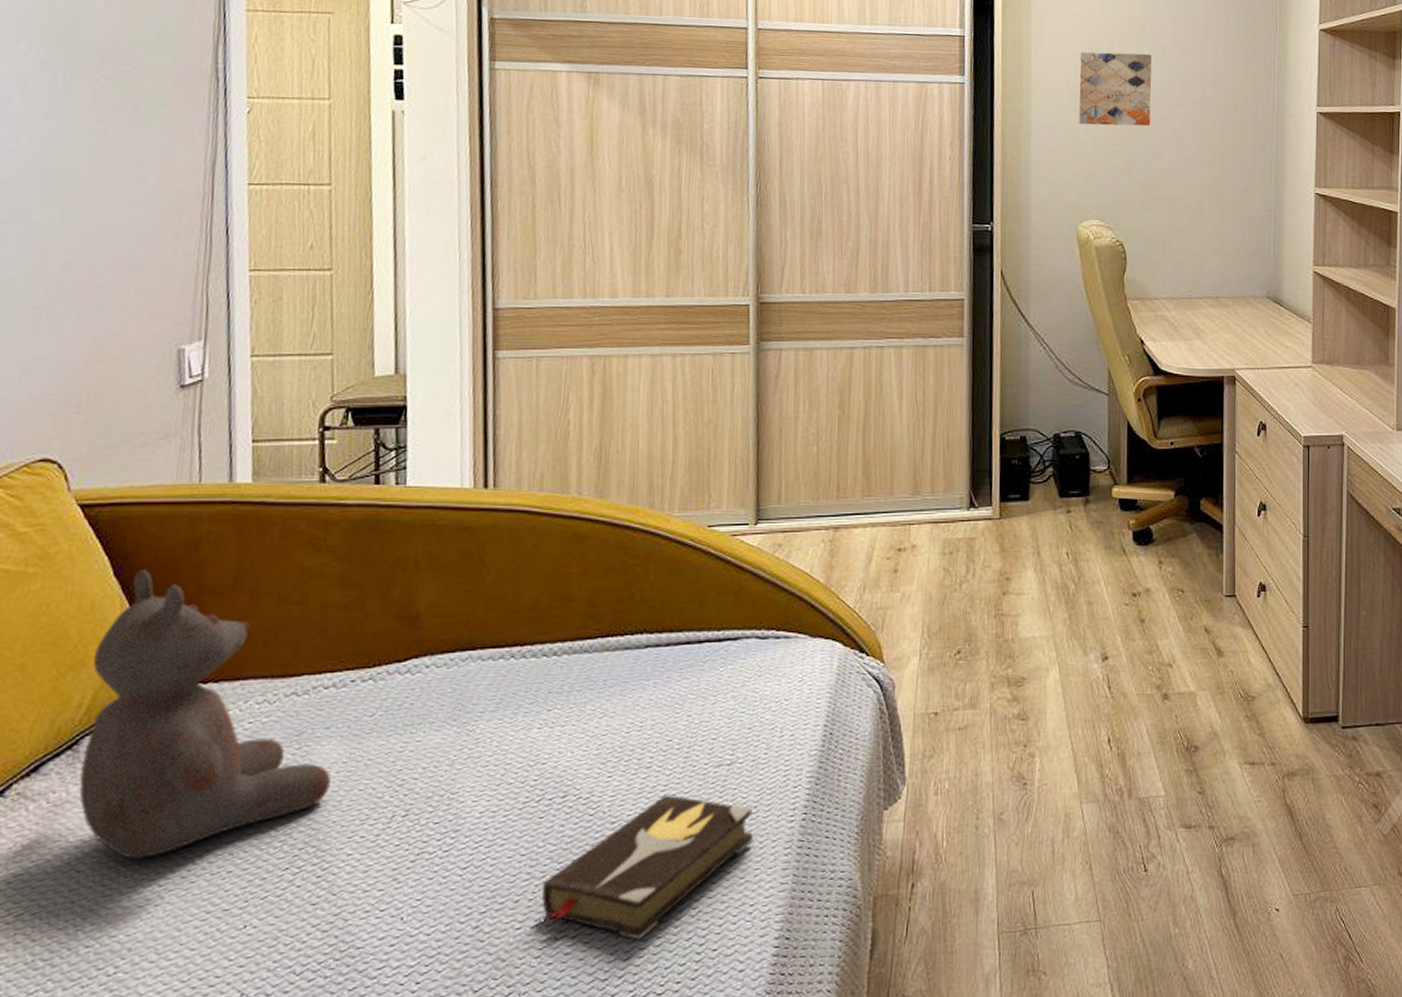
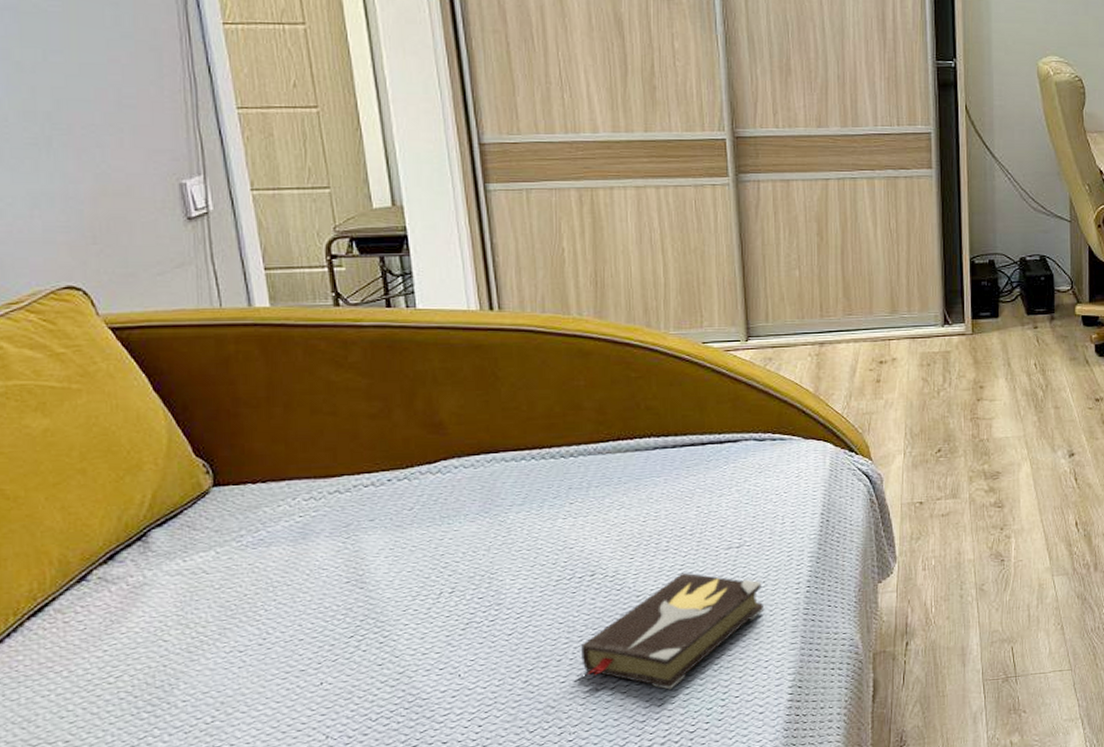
teddy bear: present [79,570,331,859] -> none [148,385,381,630]

